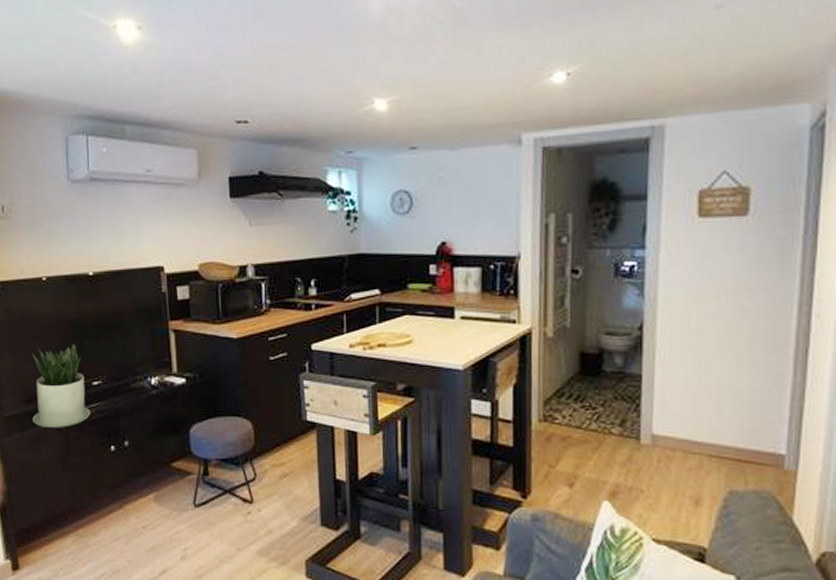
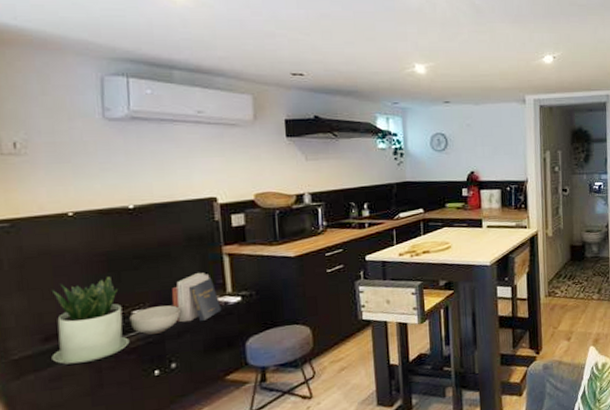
bowl: none [90,380,132,408] -> present [129,305,180,335]
books: none [125,347,168,401] -> present [172,272,222,323]

